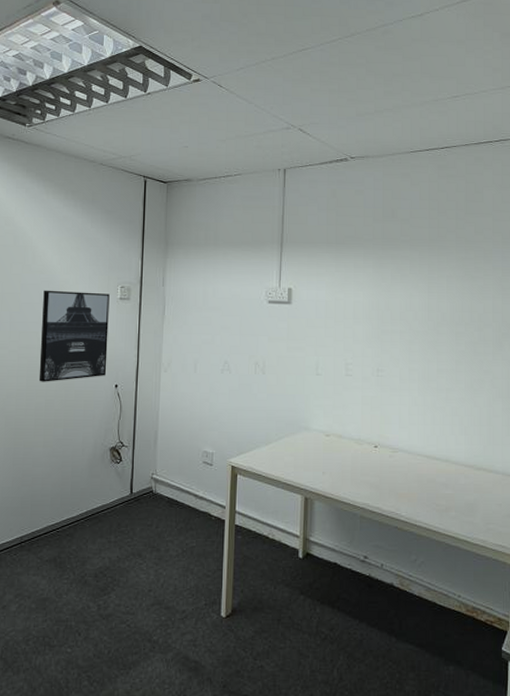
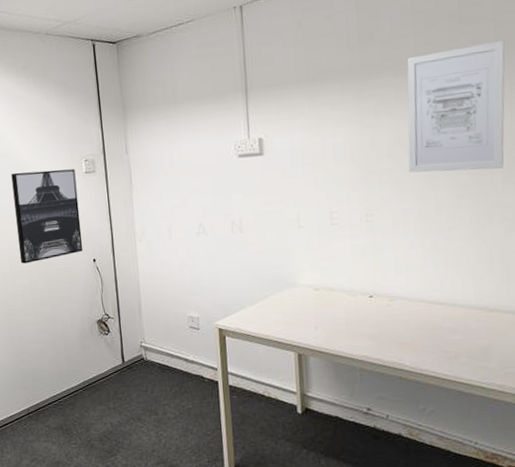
wall art: none [417,233,500,342] -> present [407,40,505,173]

